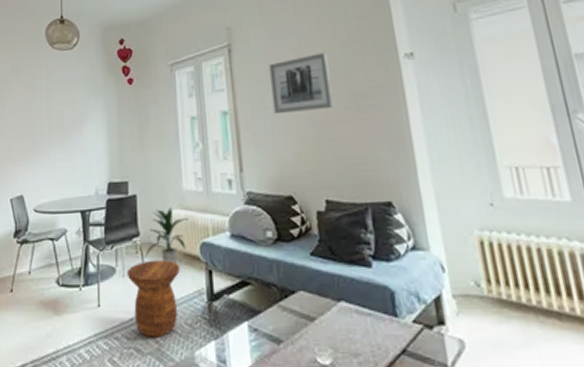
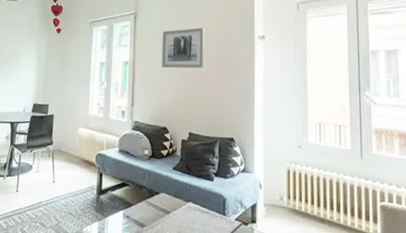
side table: present [126,260,180,338] -> none [40,162,80,217]
indoor plant: present [145,207,189,264] -> none [55,126,90,167]

